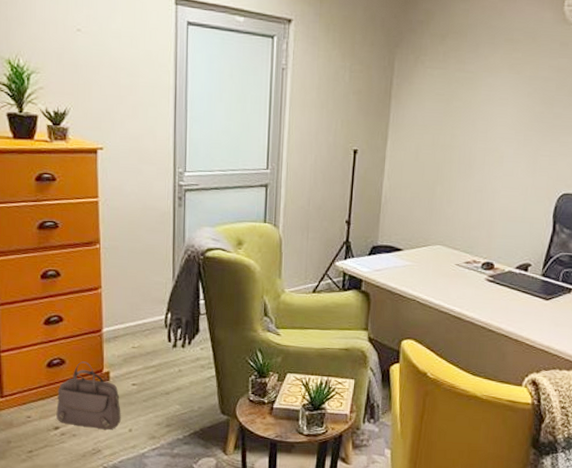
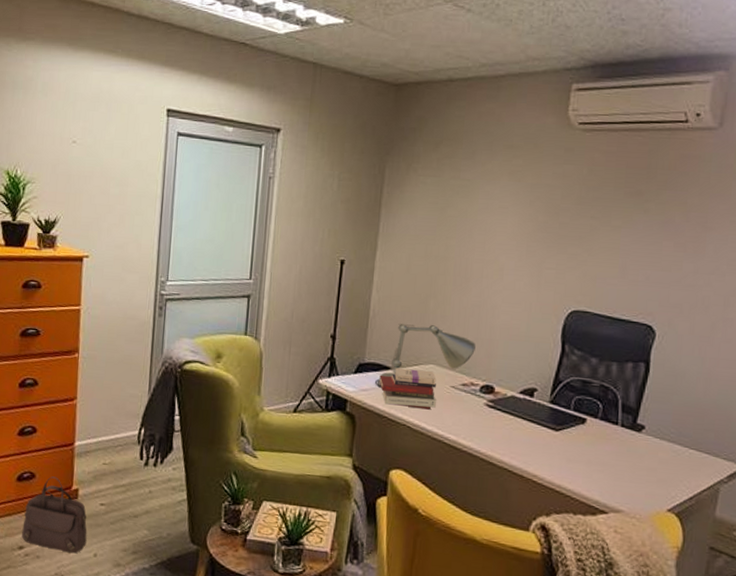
desk lamp: none [388,209,478,268] -> present [375,324,476,388]
books: none [391,249,443,286] -> present [379,367,436,410]

